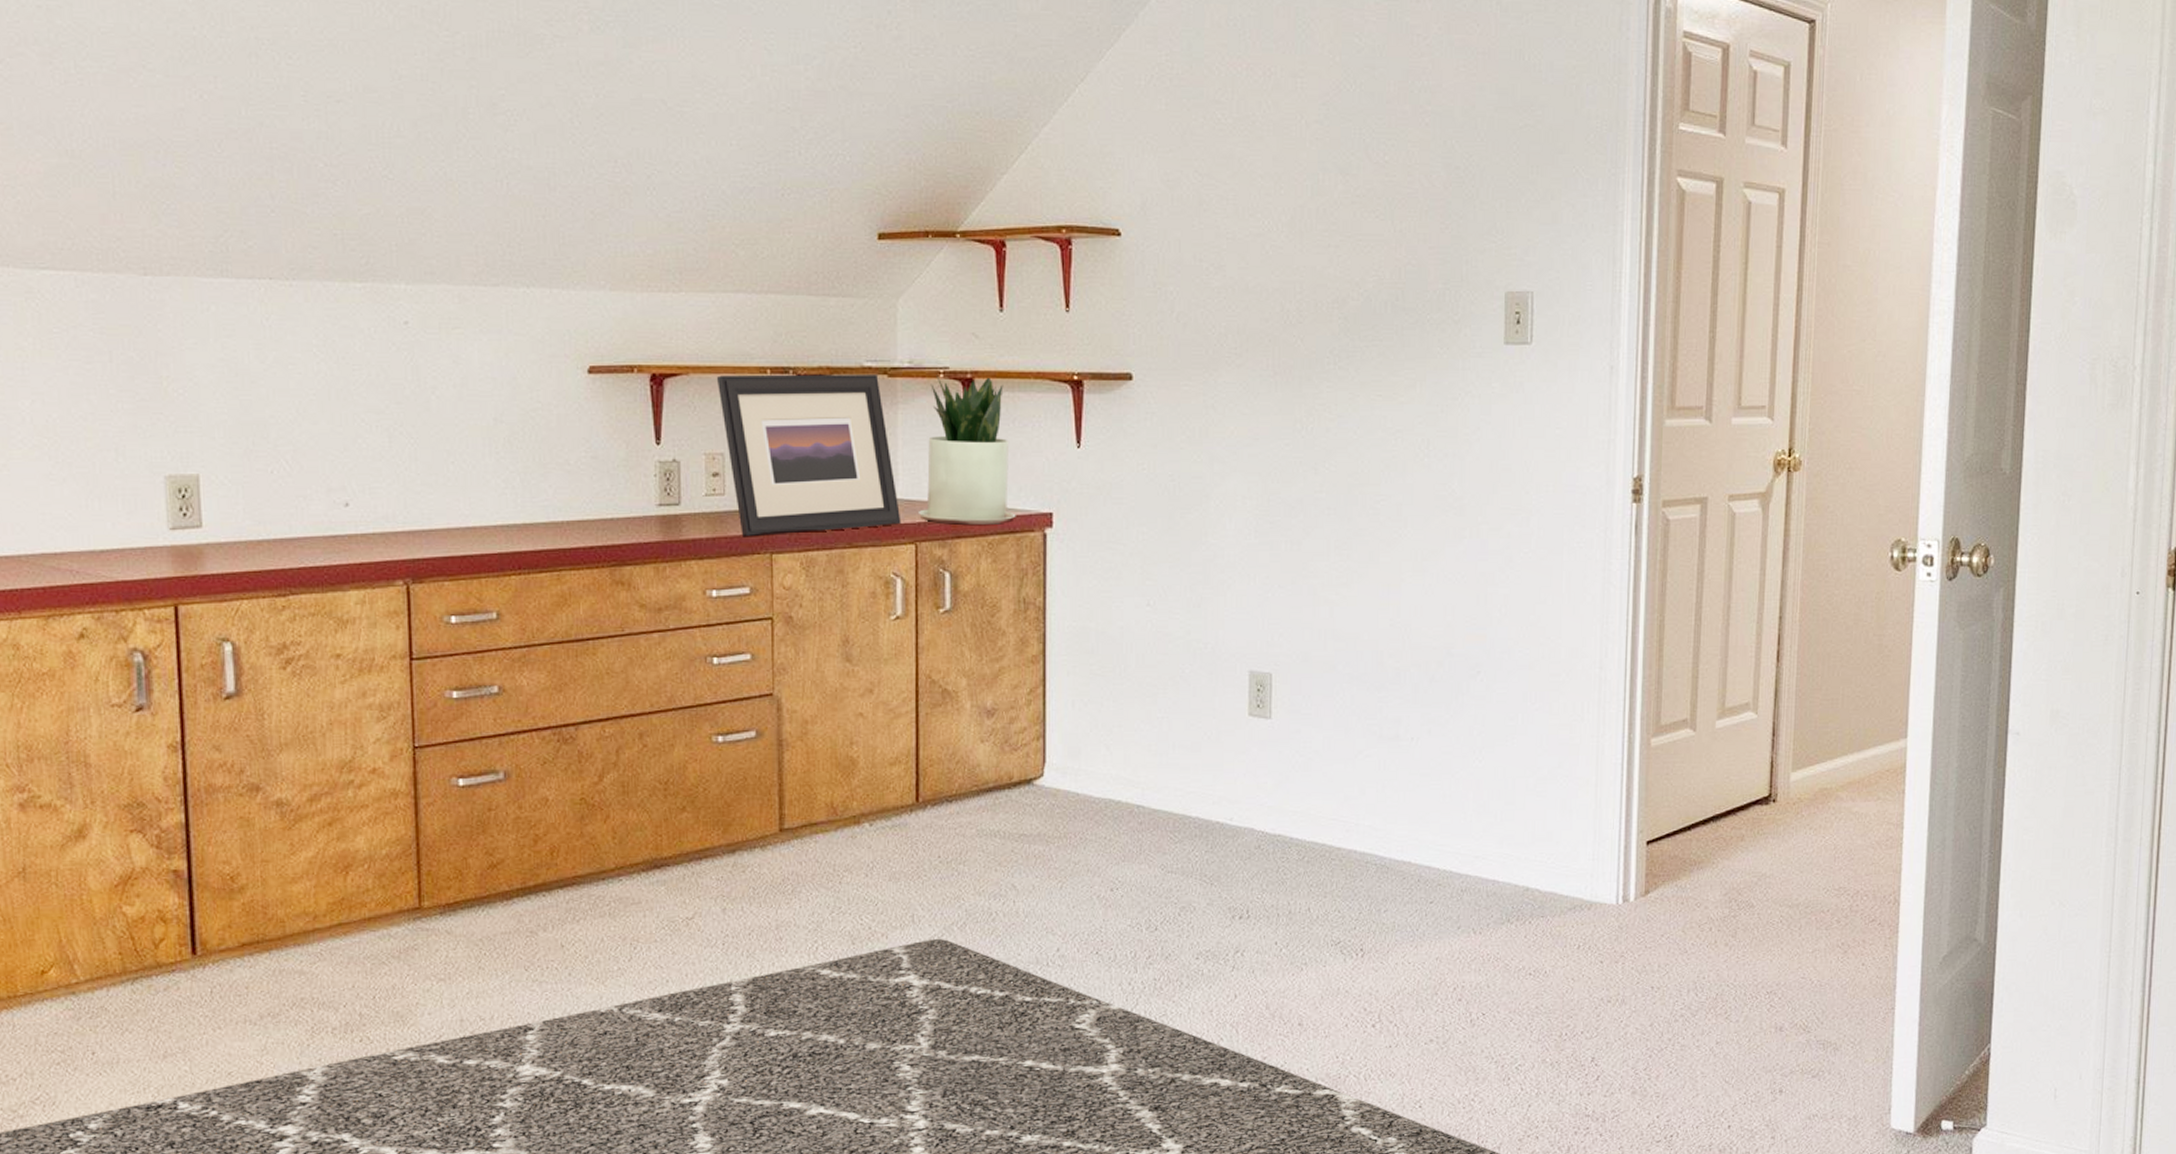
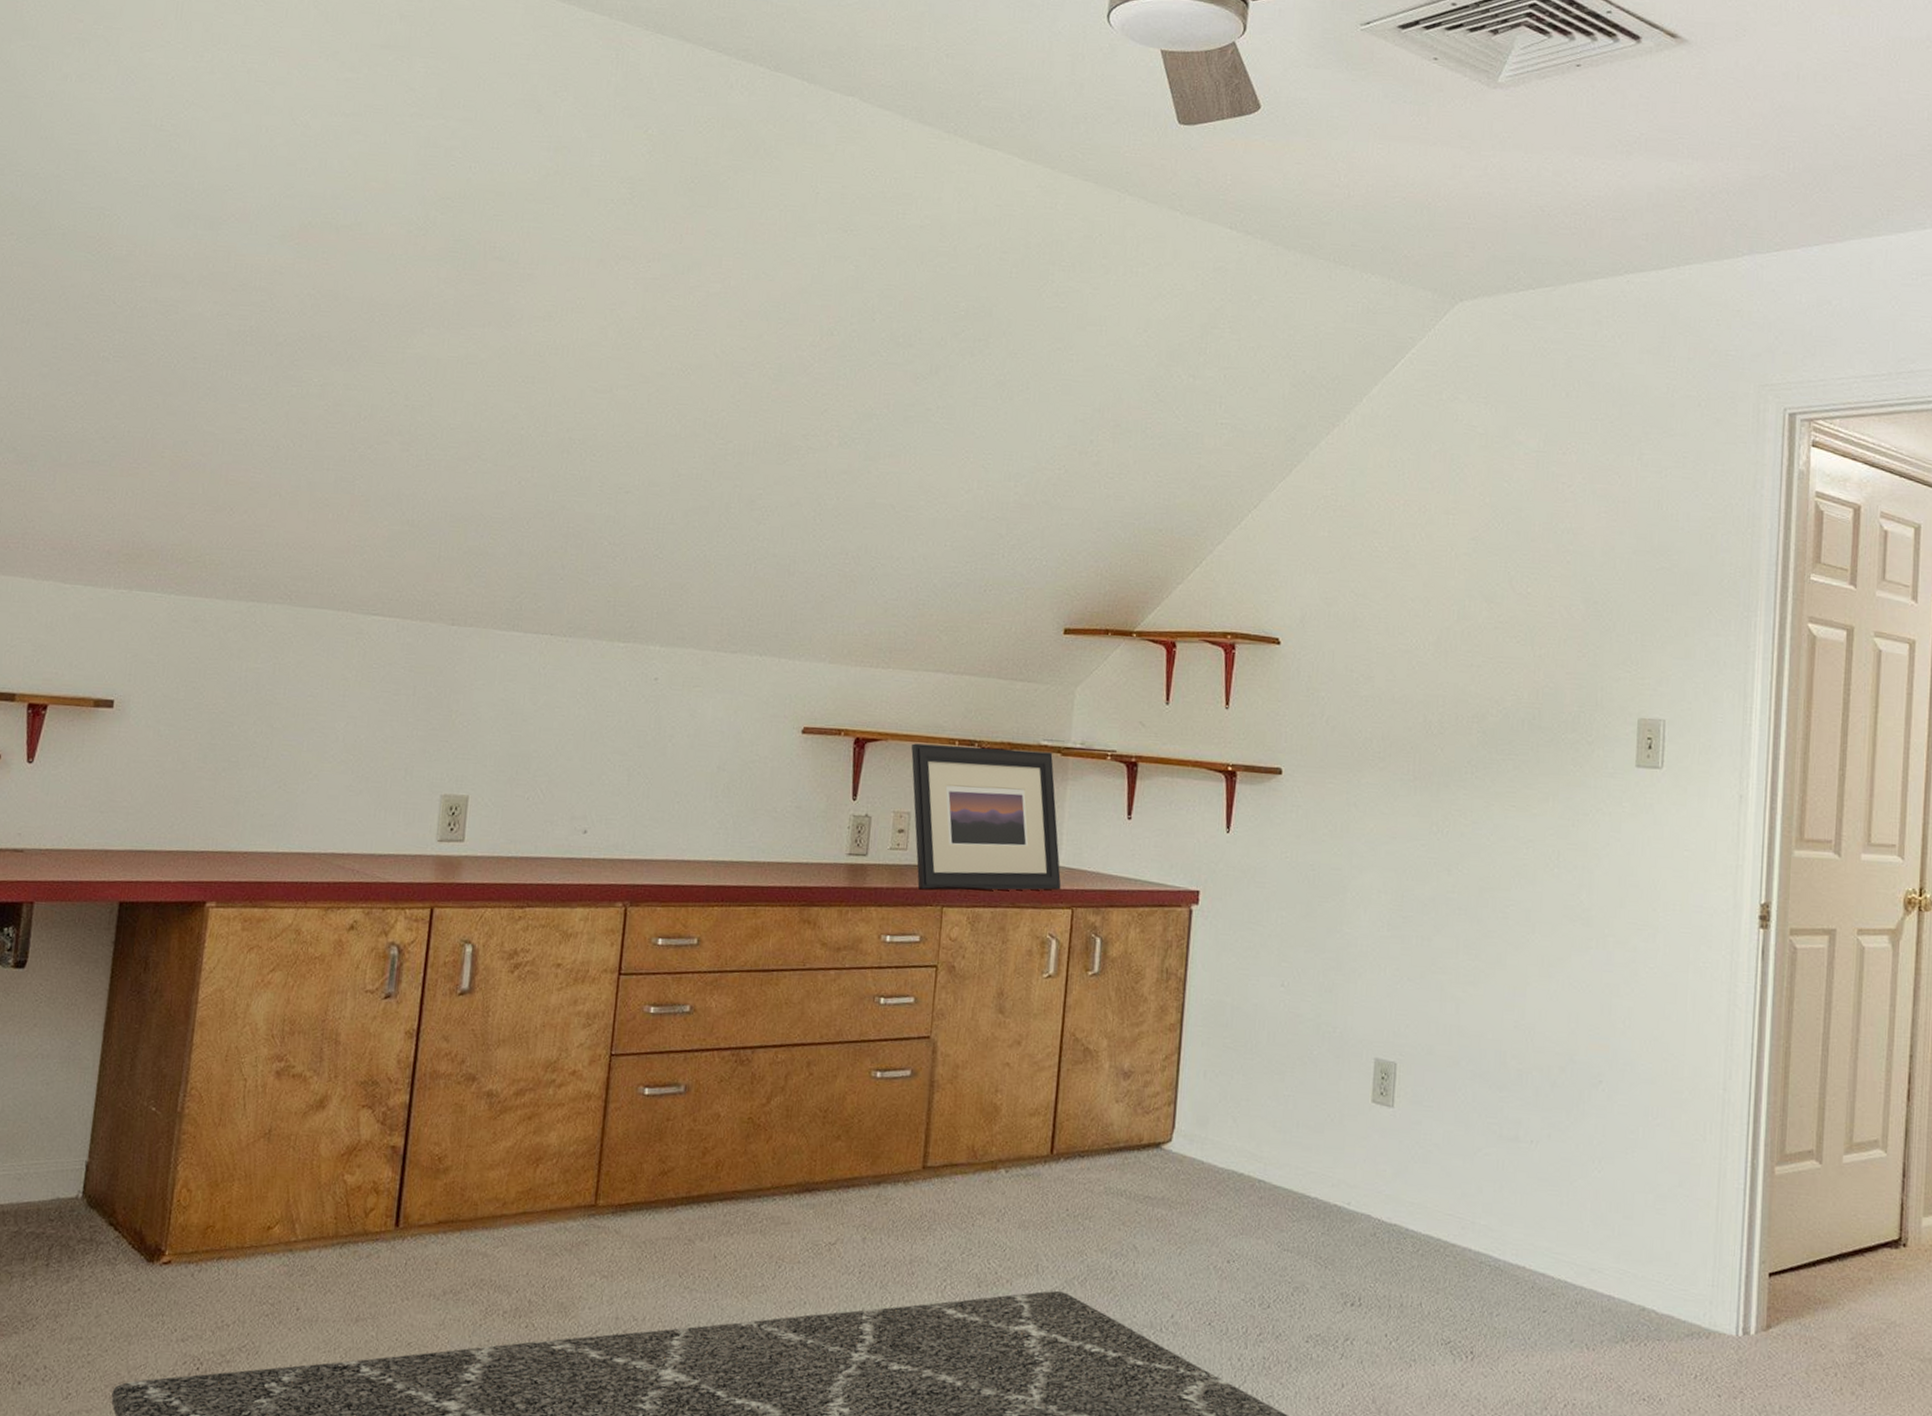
planter: present [917,375,1016,526] -> none [1076,757,1166,899]

